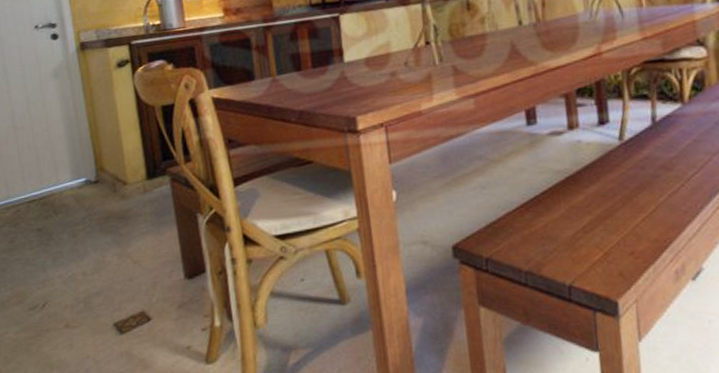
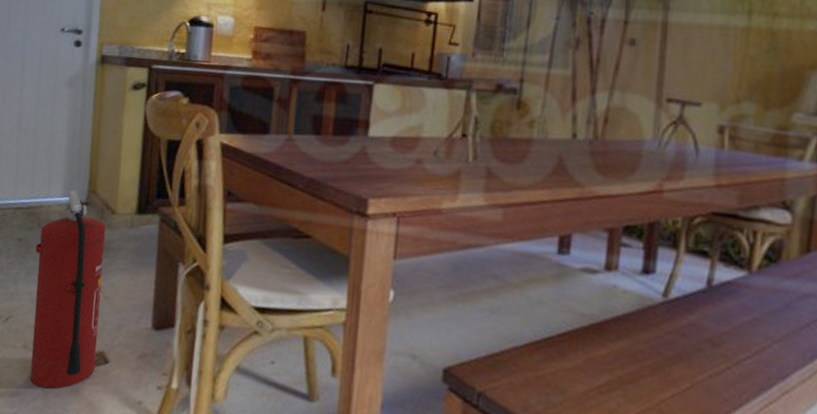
fire extinguisher: none [56,171,140,359] -> present [30,189,106,389]

